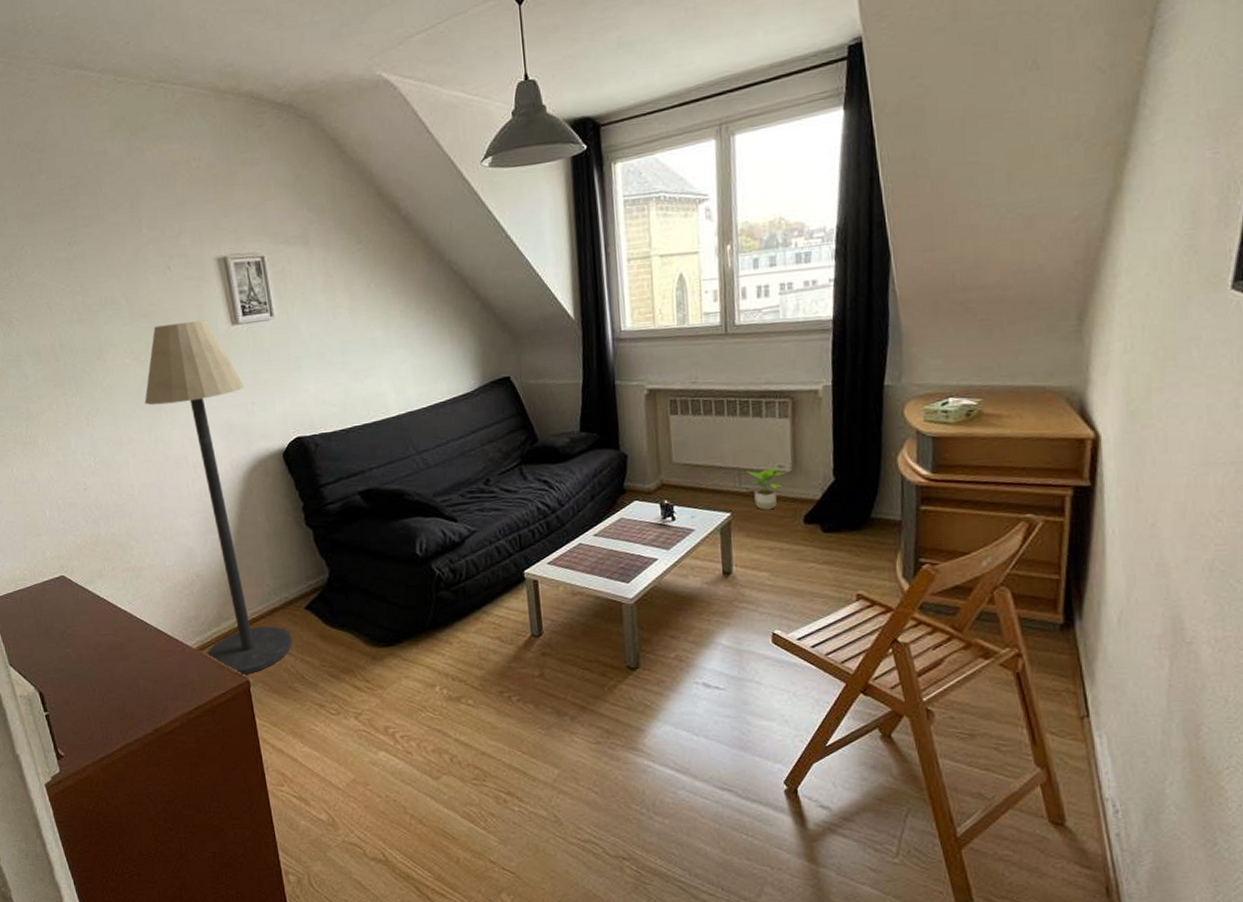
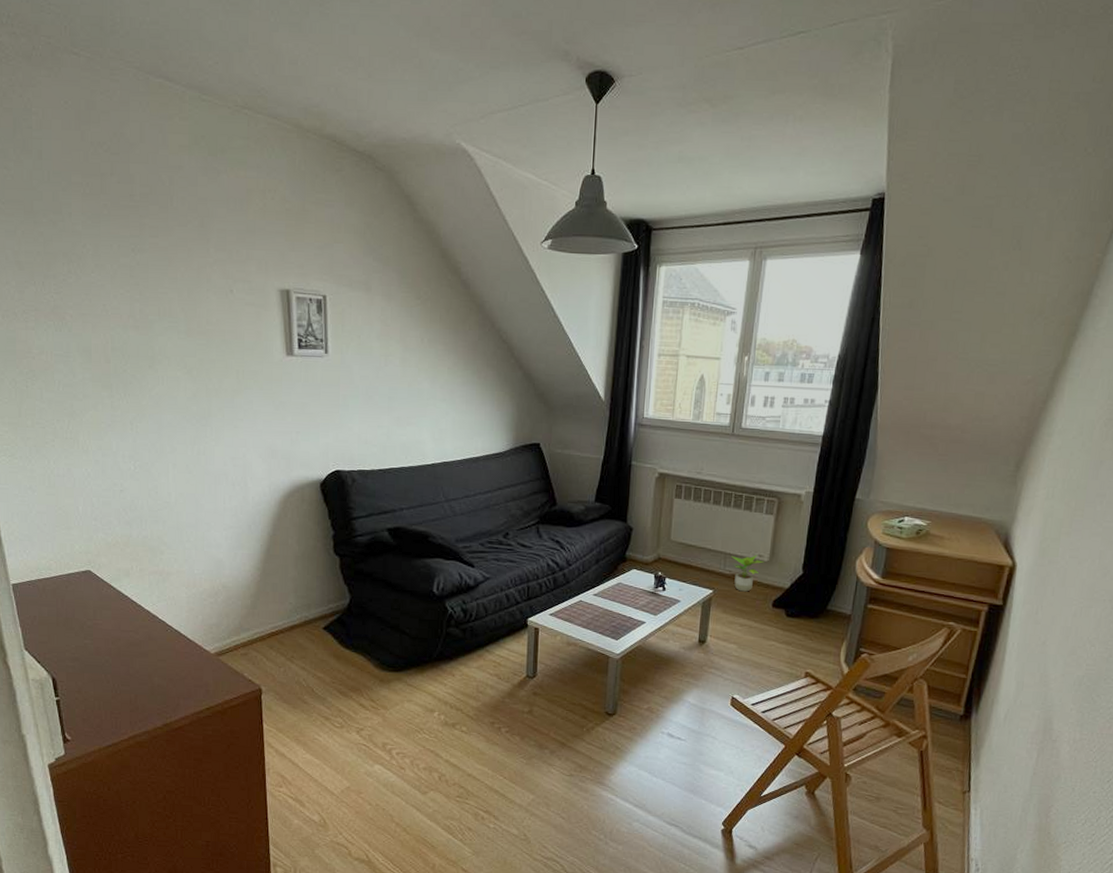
floor lamp: present [144,319,293,676] -> none [191,345,307,683]

